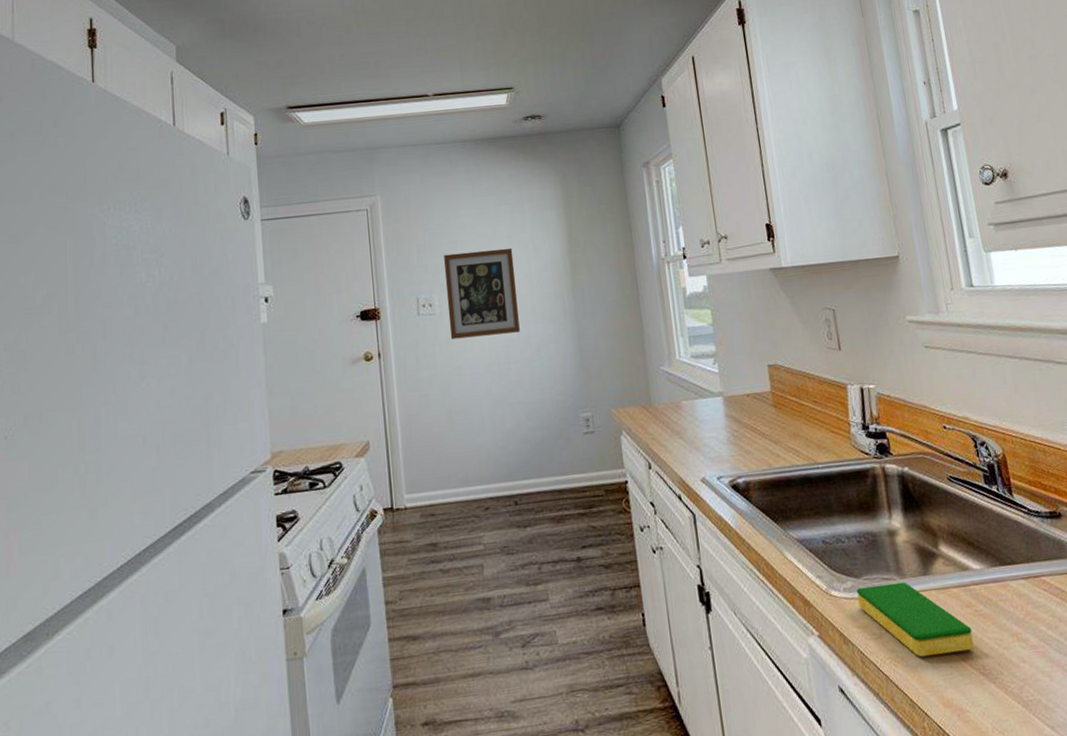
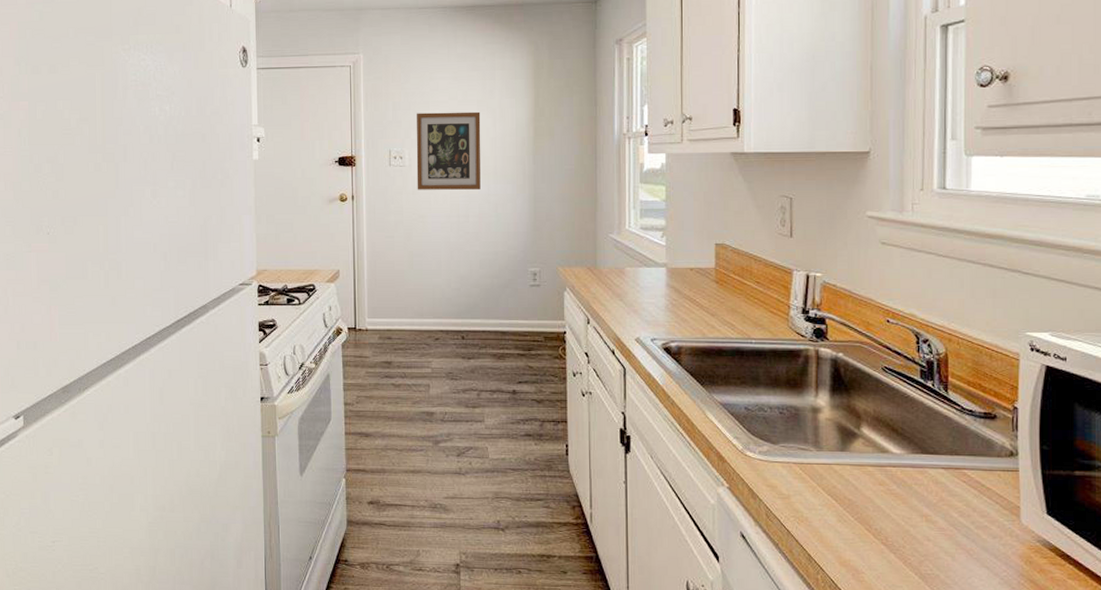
dish sponge: present [856,581,975,658] -> none [771,453,881,522]

